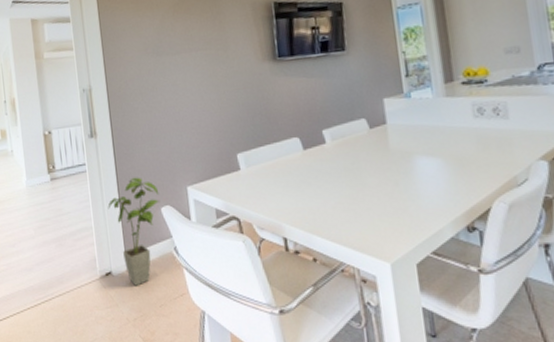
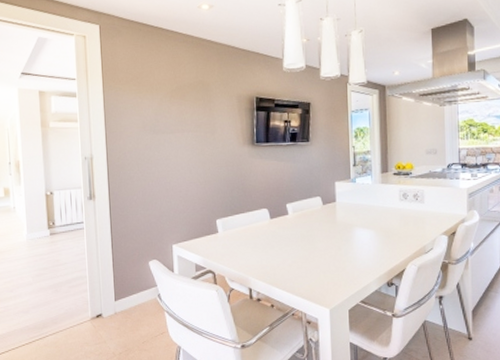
house plant: present [108,177,160,286] -> none [102,235,149,326]

